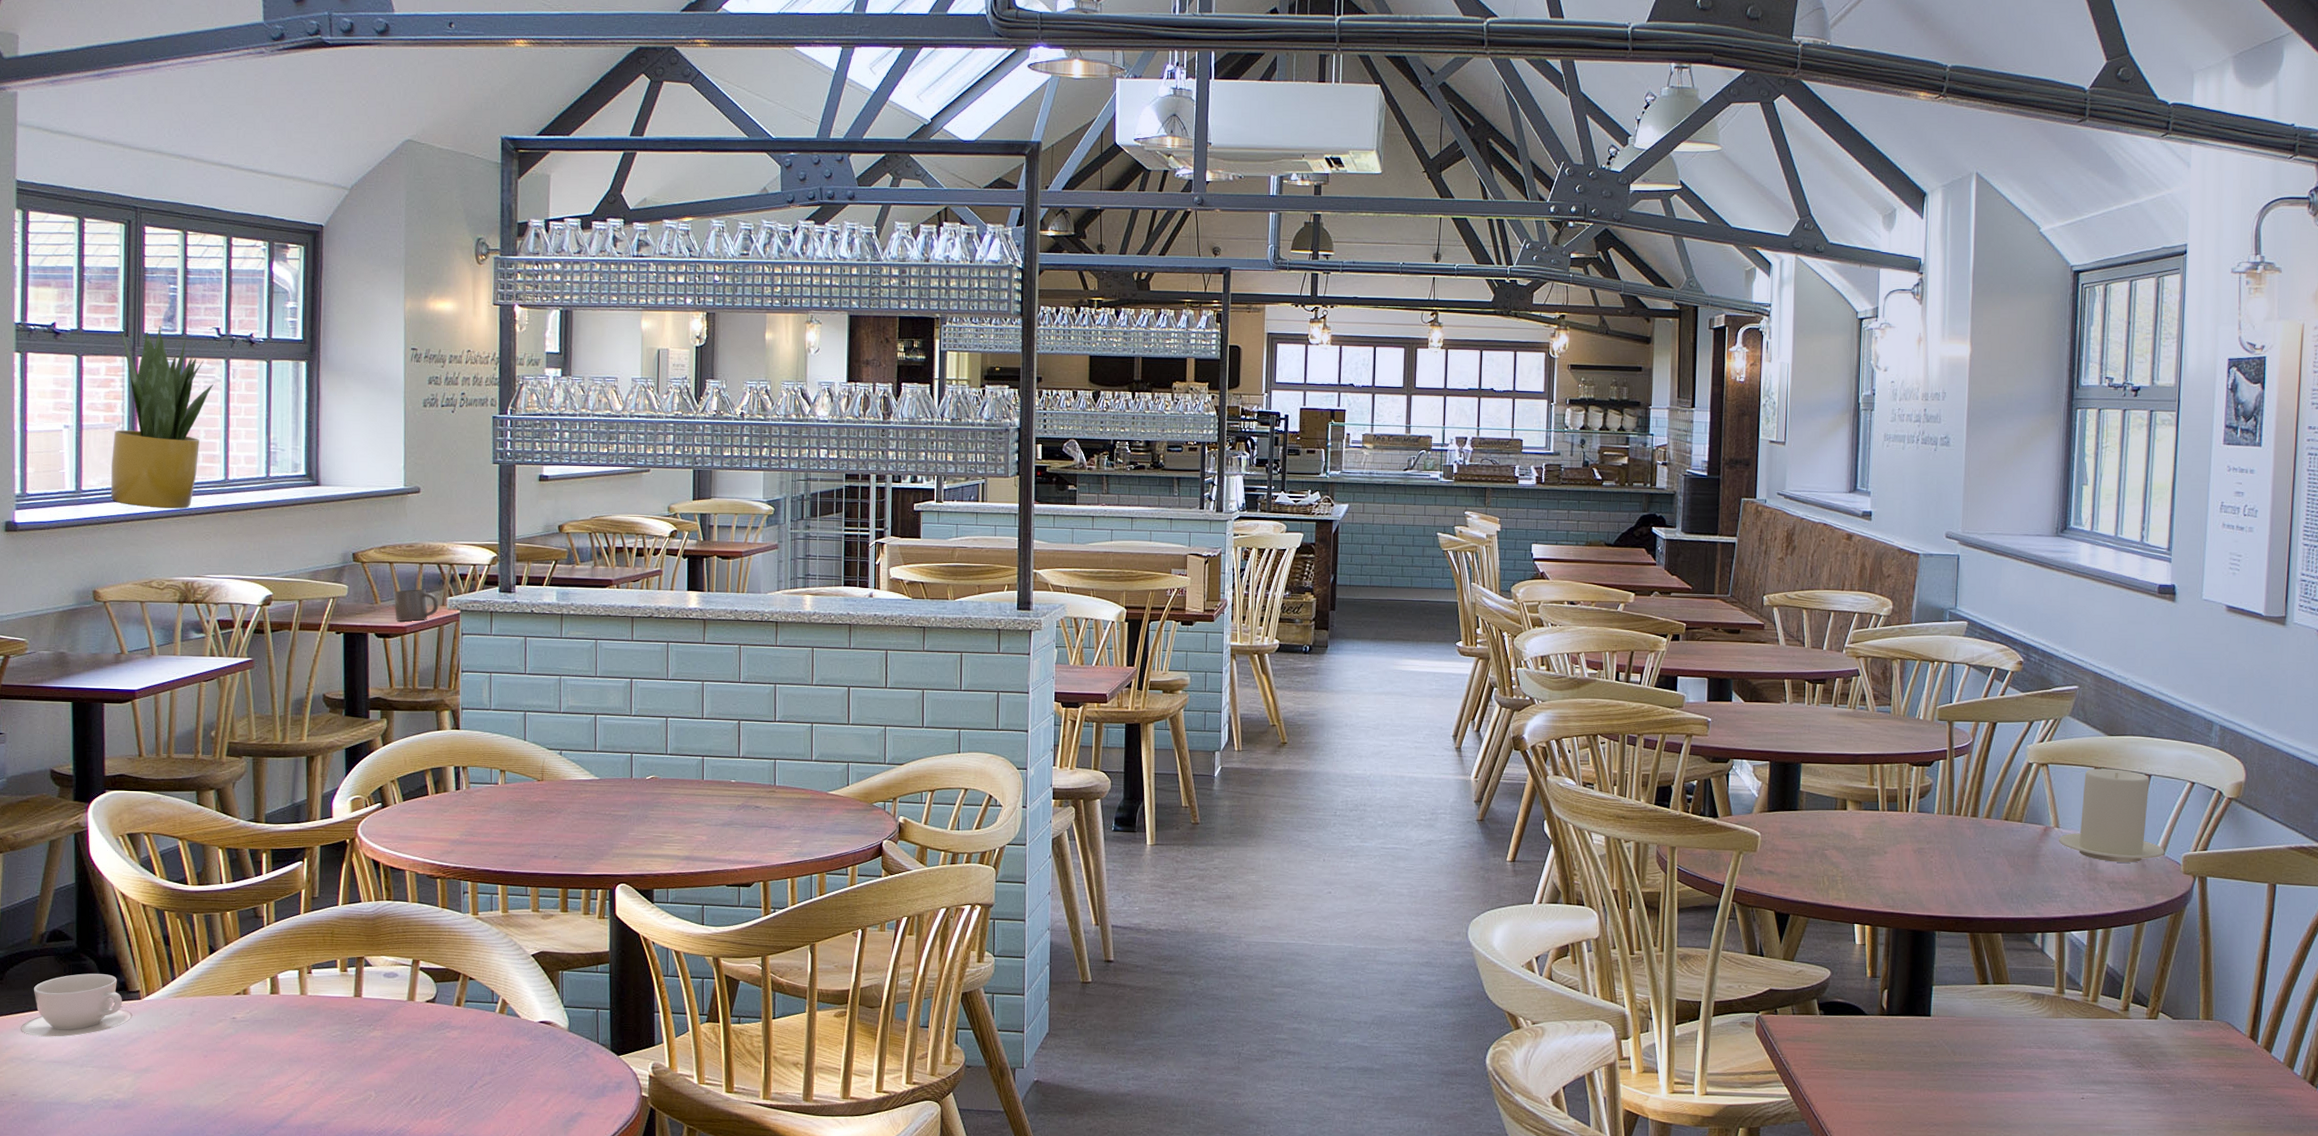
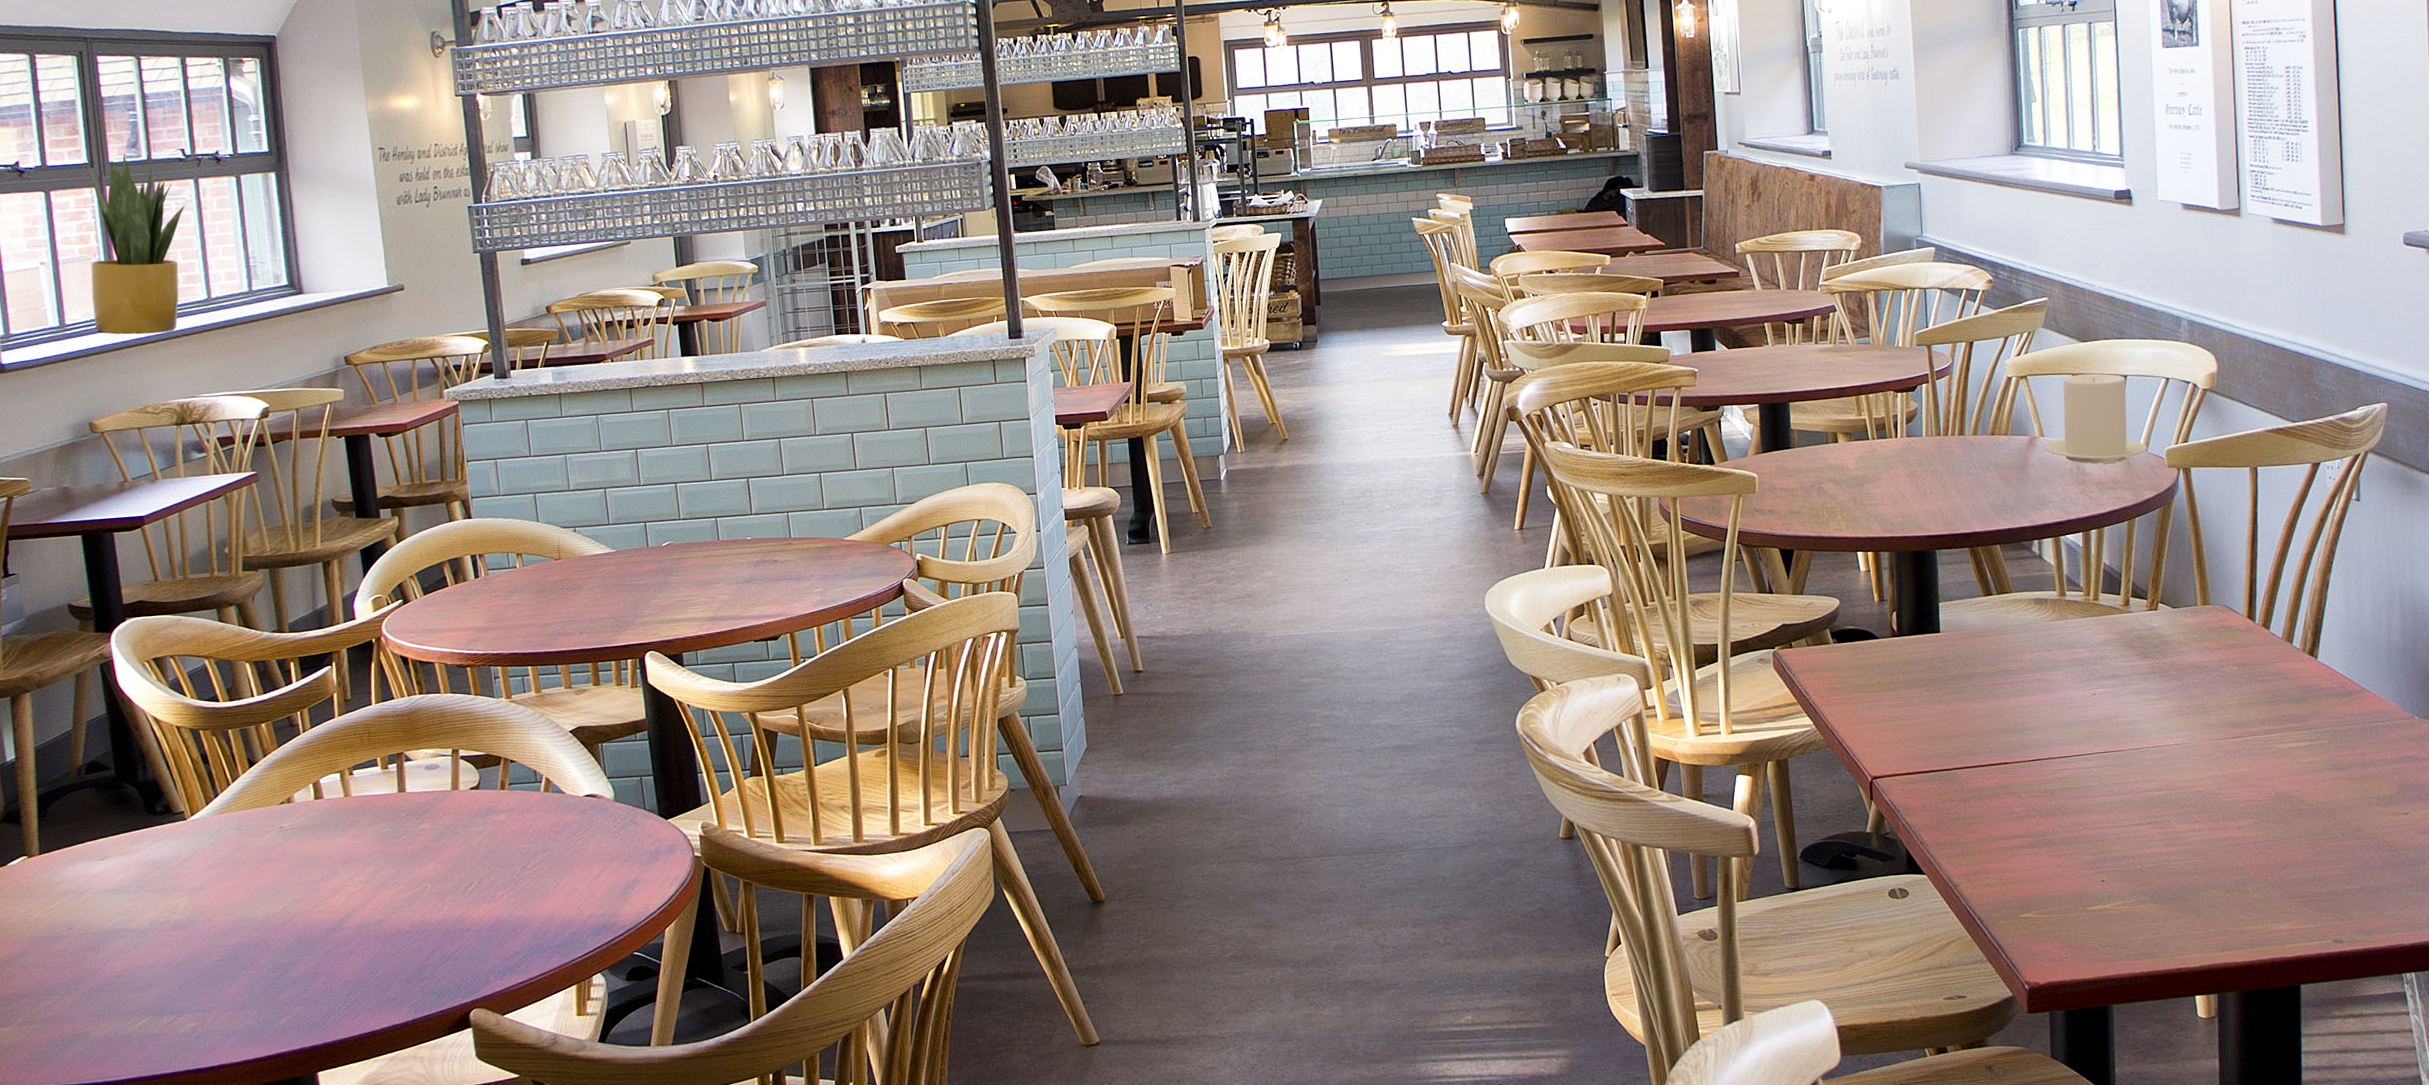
teacup: present [20,973,133,1037] -> none [69,799,180,869]
mug: present [393,589,439,622] -> none [389,384,437,419]

